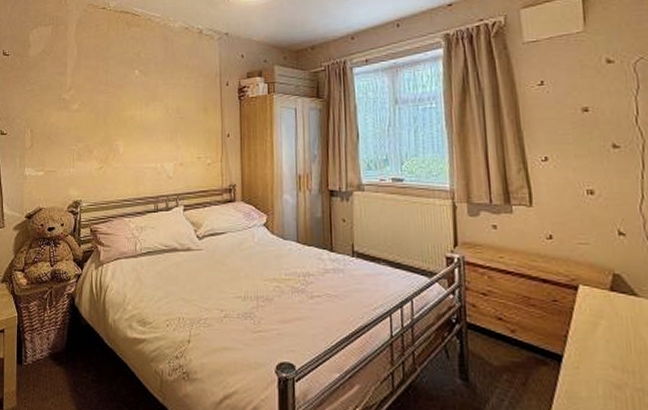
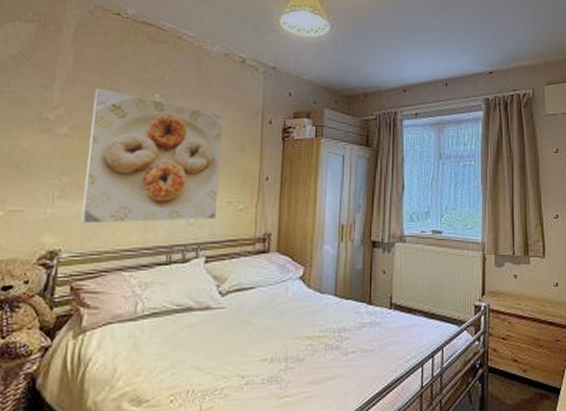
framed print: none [92,70,189,180] -> present [81,87,224,224]

